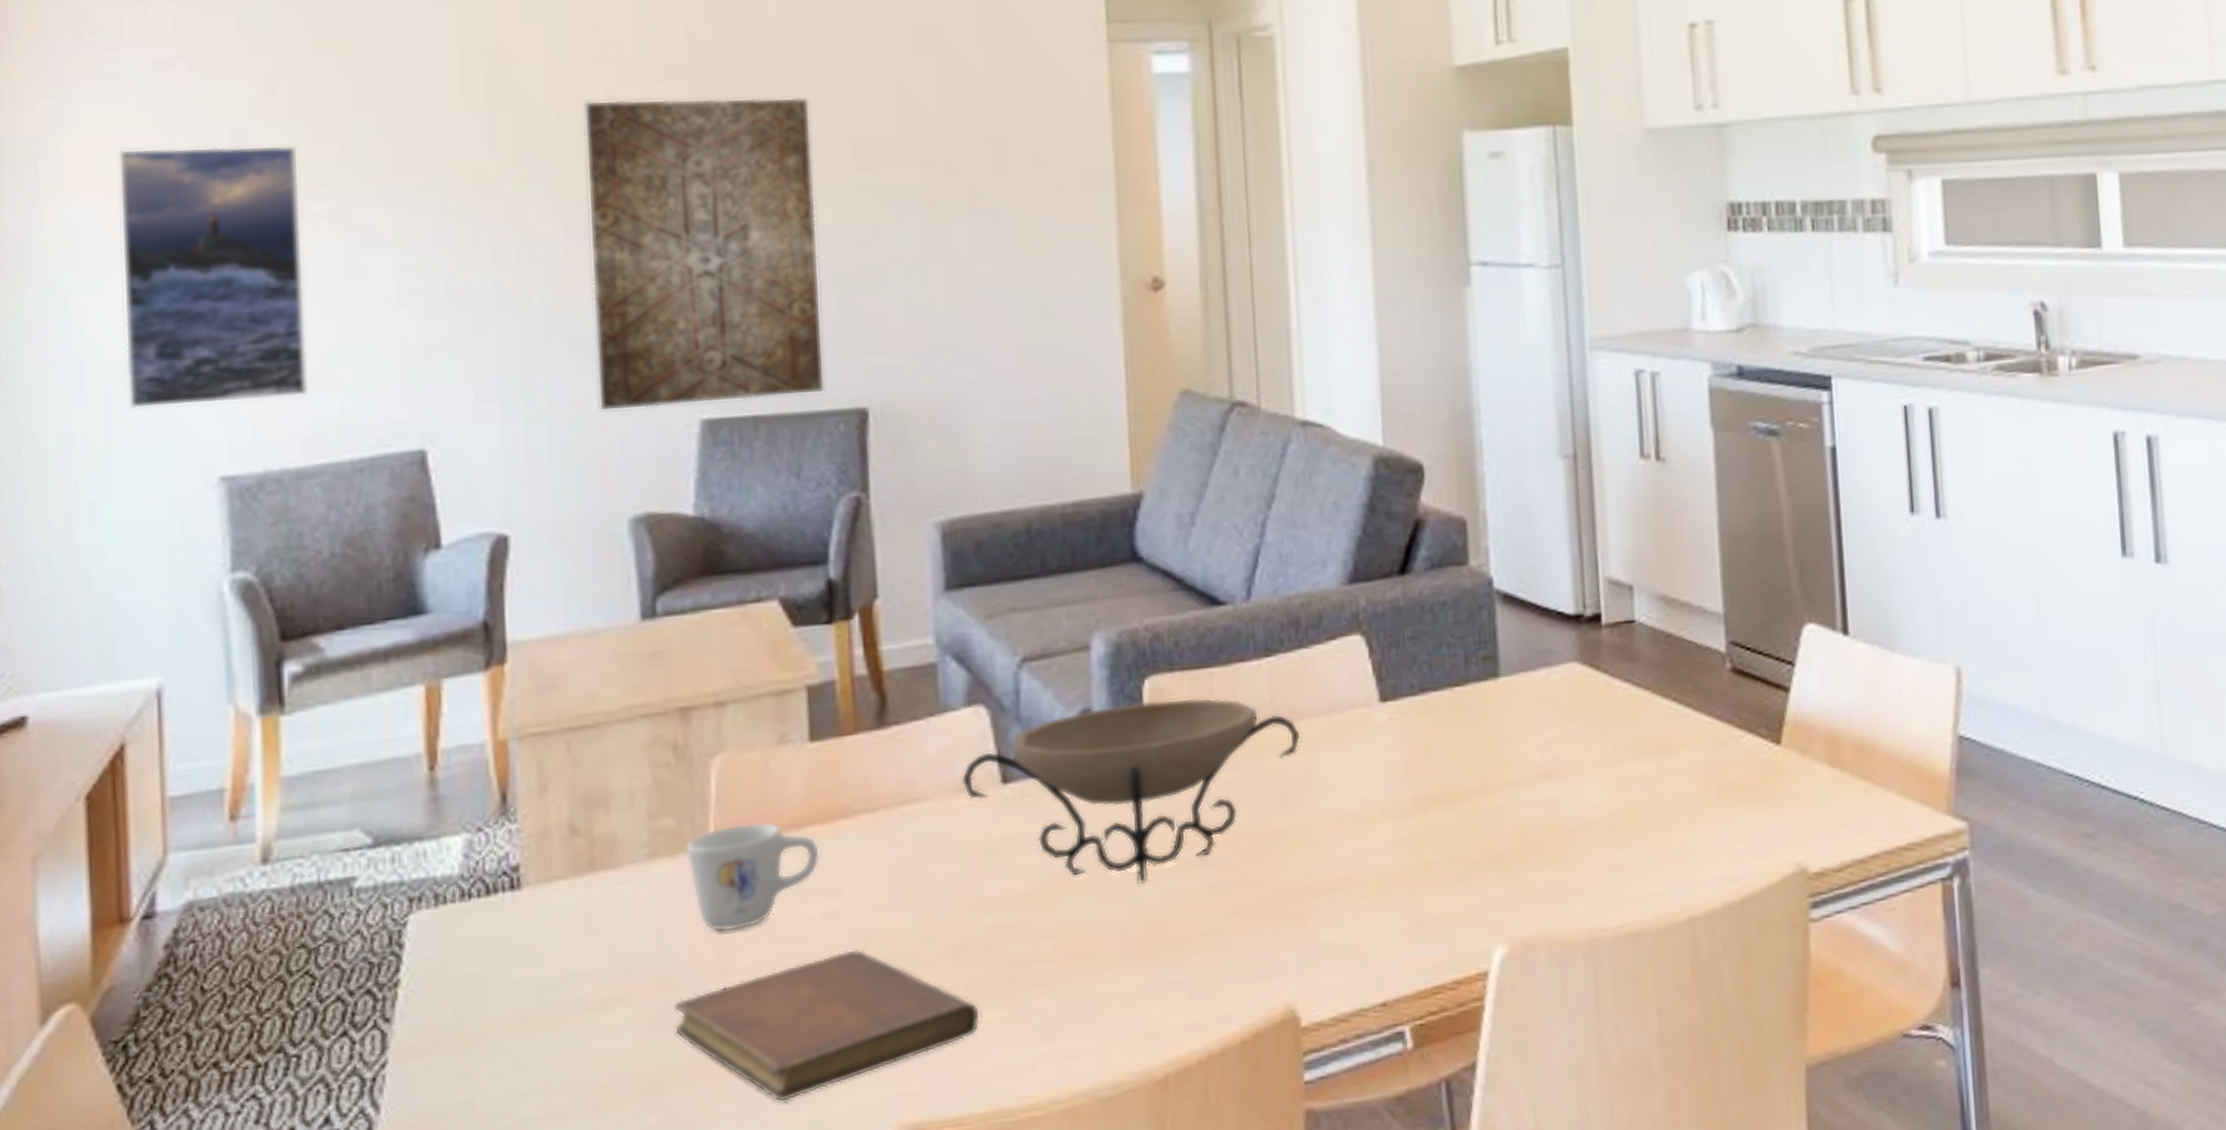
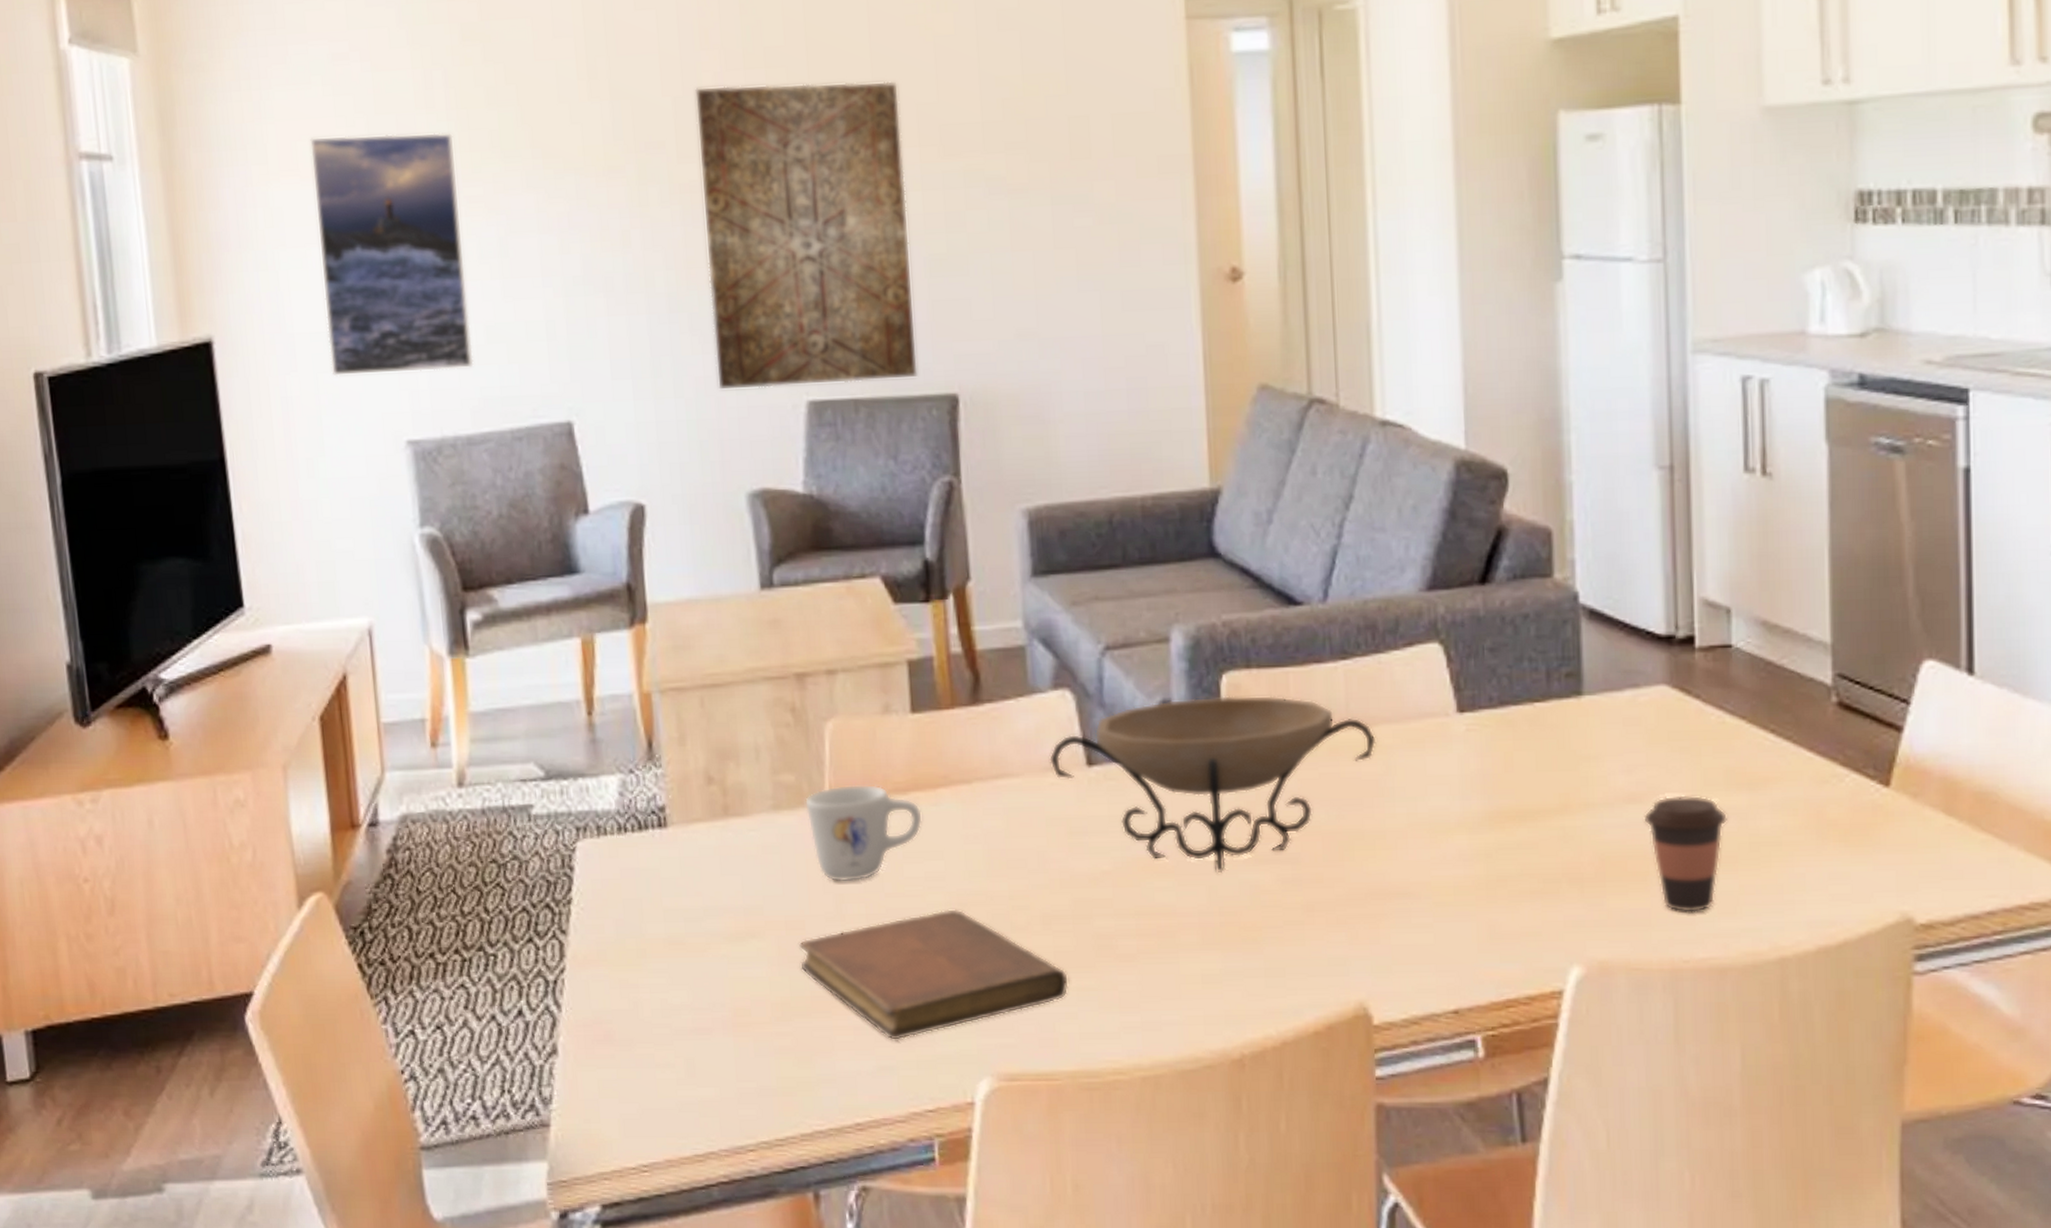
coffee cup: none [1560,766,1638,882] -> present [1644,795,1729,913]

